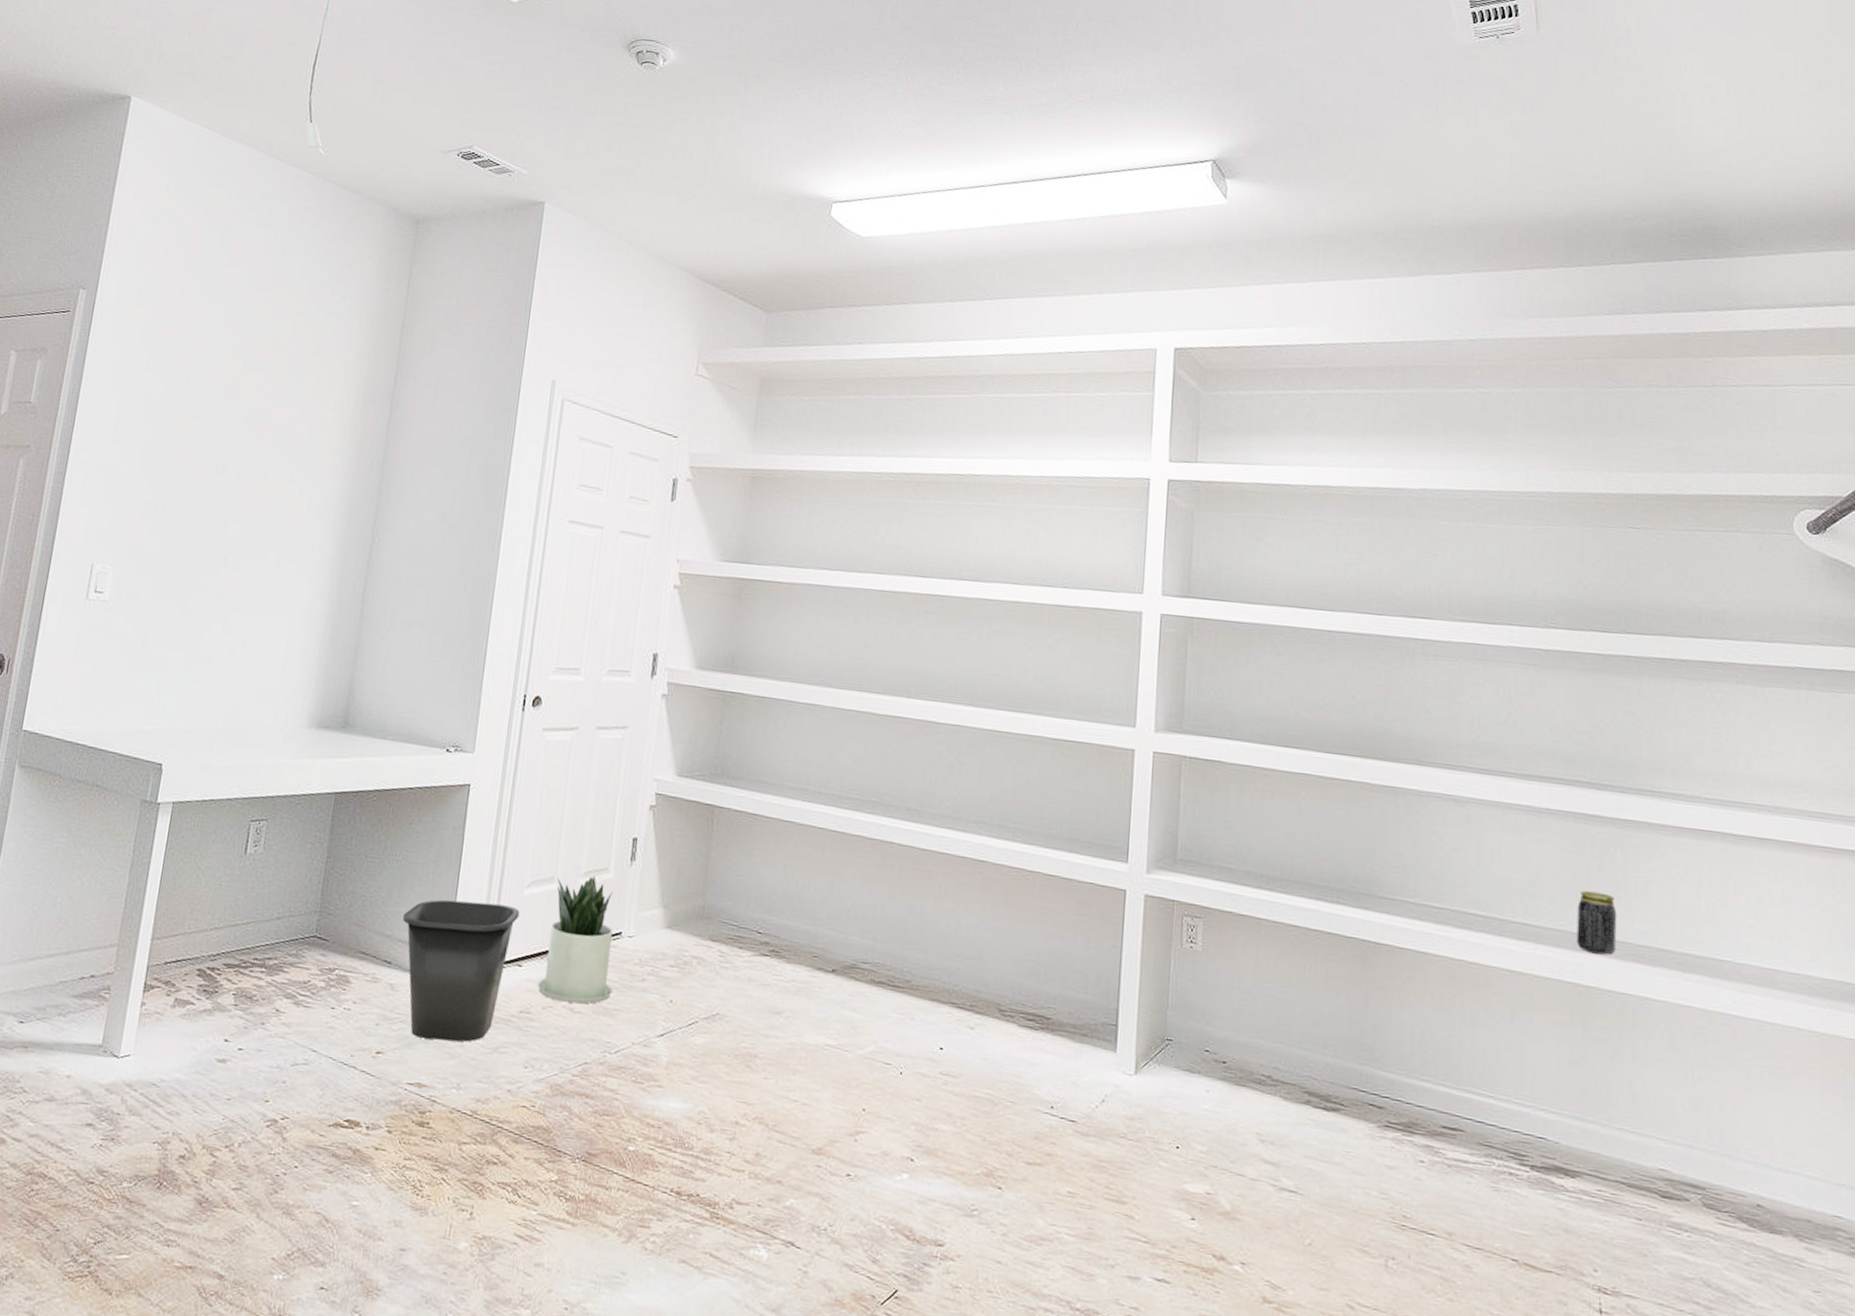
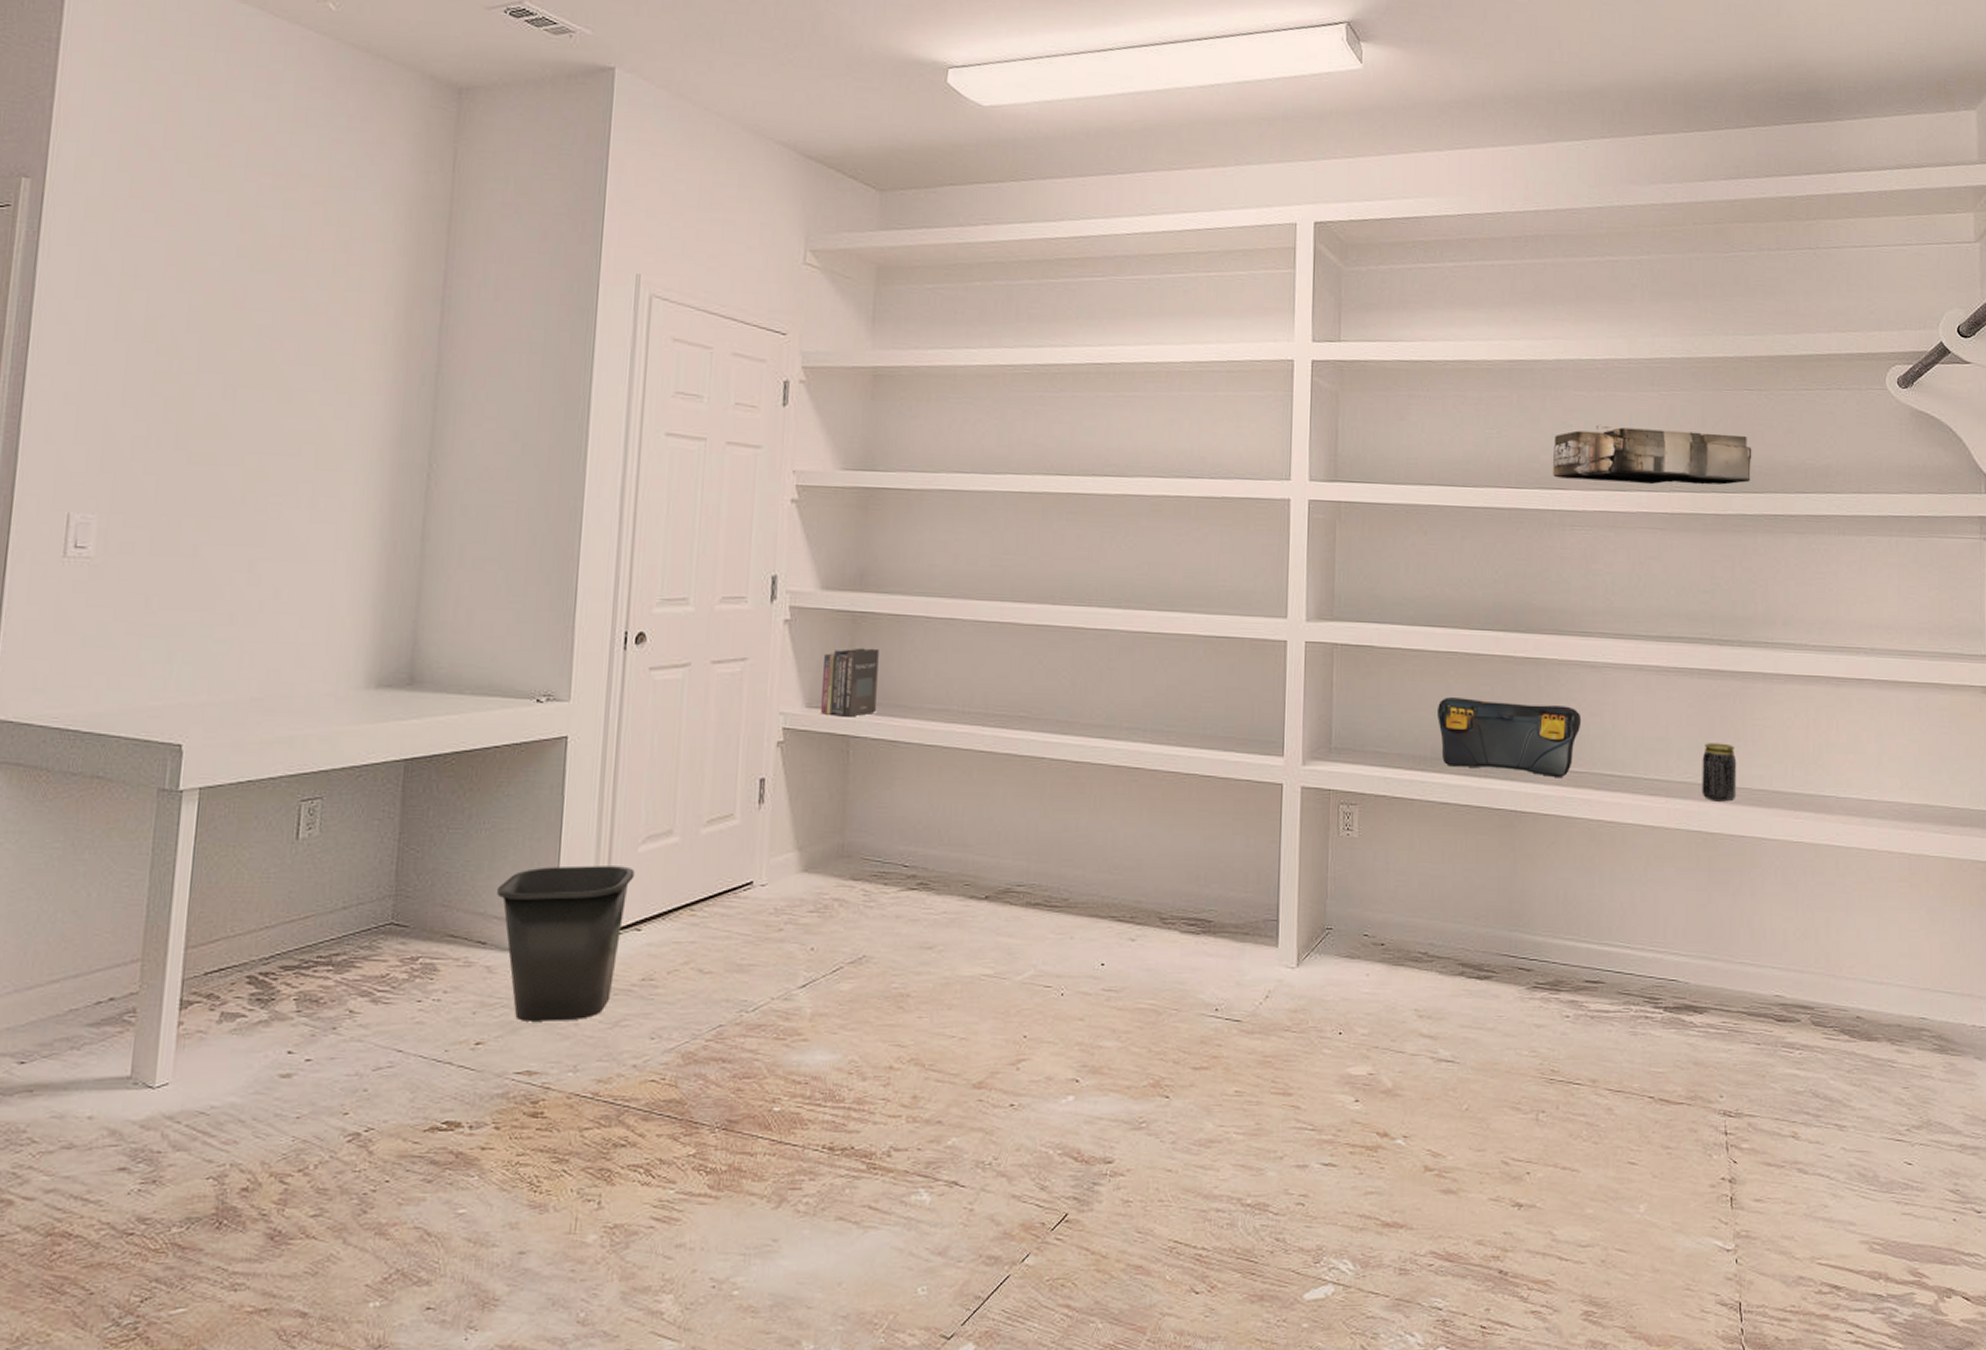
planter: present [537,875,613,1004] -> none [659,823,746,963]
books: none [690,724,745,789] -> present [821,647,879,717]
toolbox: none [1287,819,1443,911] -> present [1436,697,1582,777]
storage container: none [1416,555,1638,624] -> present [1553,425,1752,485]

